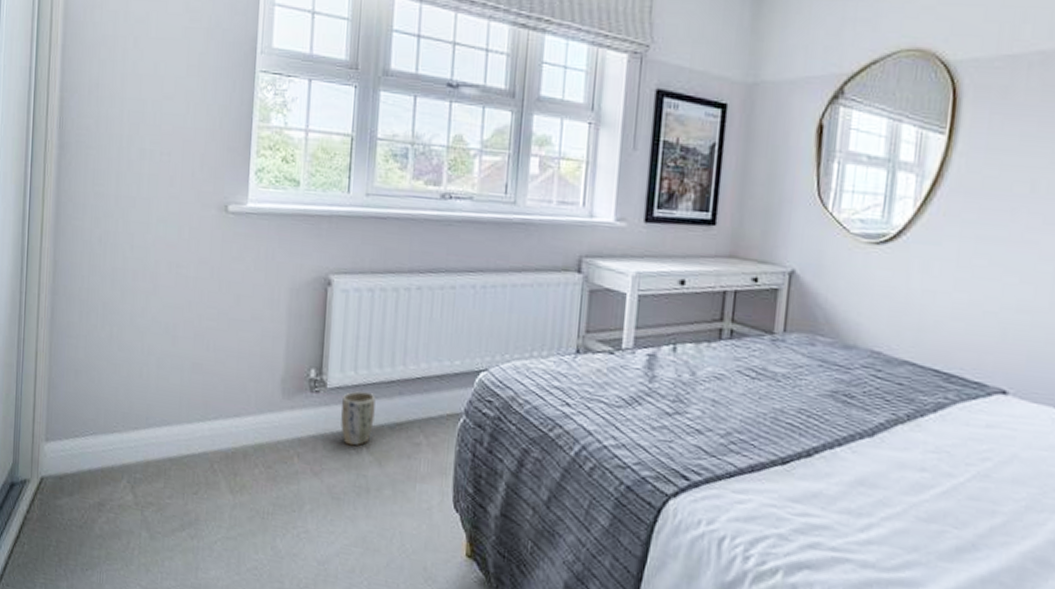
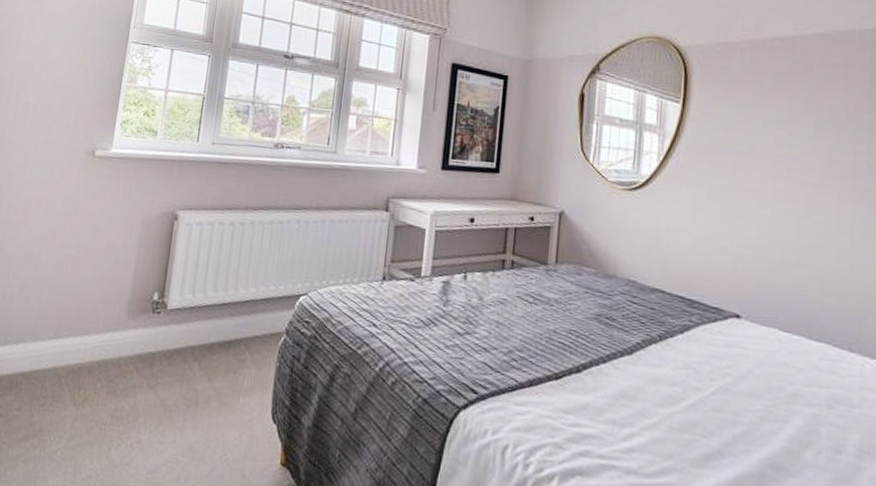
plant pot: present [341,391,376,446] -> none [177,312,209,362]

